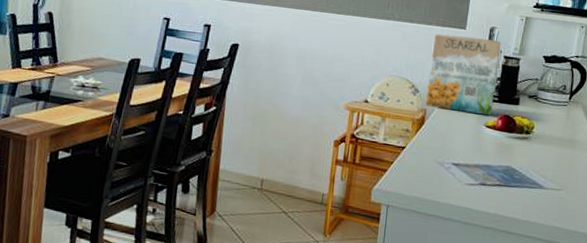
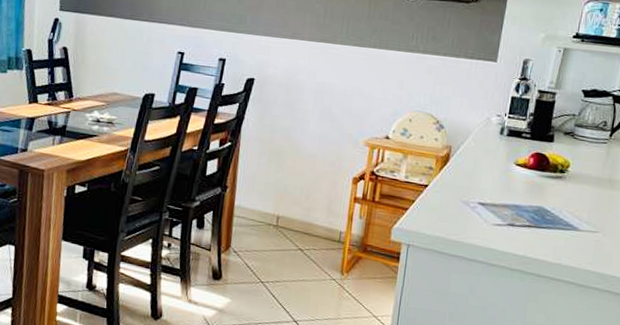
cereal box: present [425,33,501,116] -> none [450,66,536,153]

